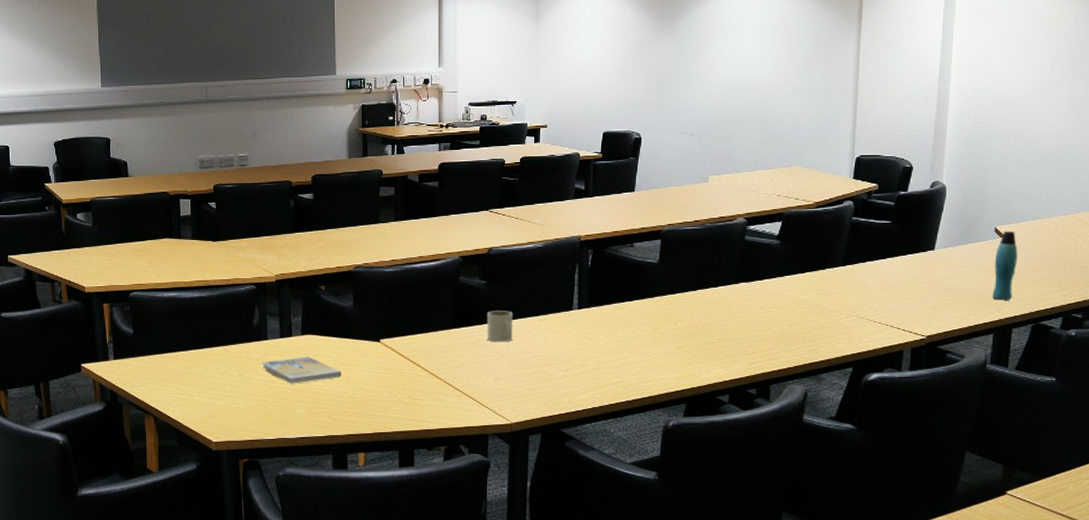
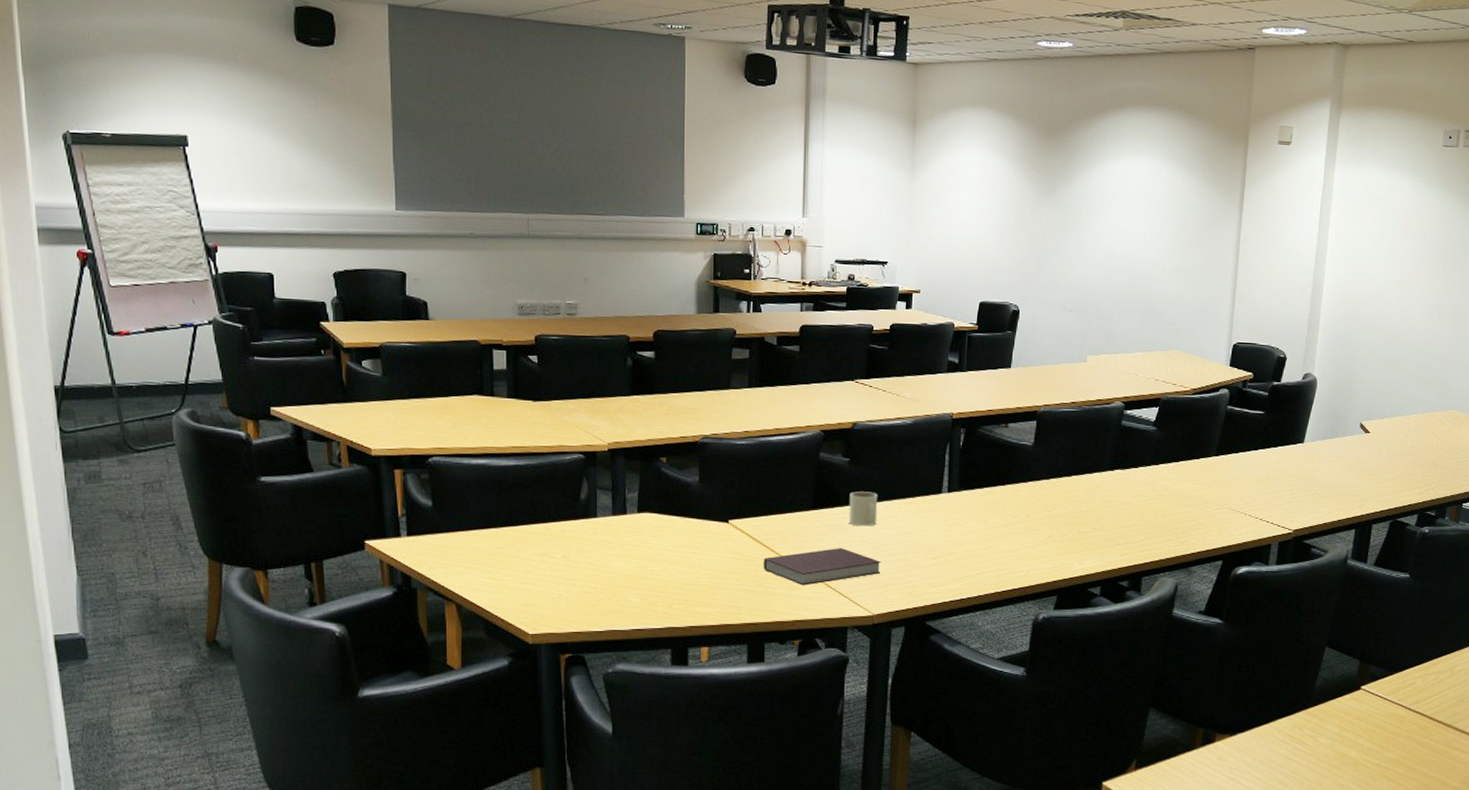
book: present [261,356,342,384] -> none [588,537,684,569]
notebook: none [411,361,519,397] -> present [763,547,882,586]
bottle: present [992,230,1018,300] -> none [1355,426,1381,496]

